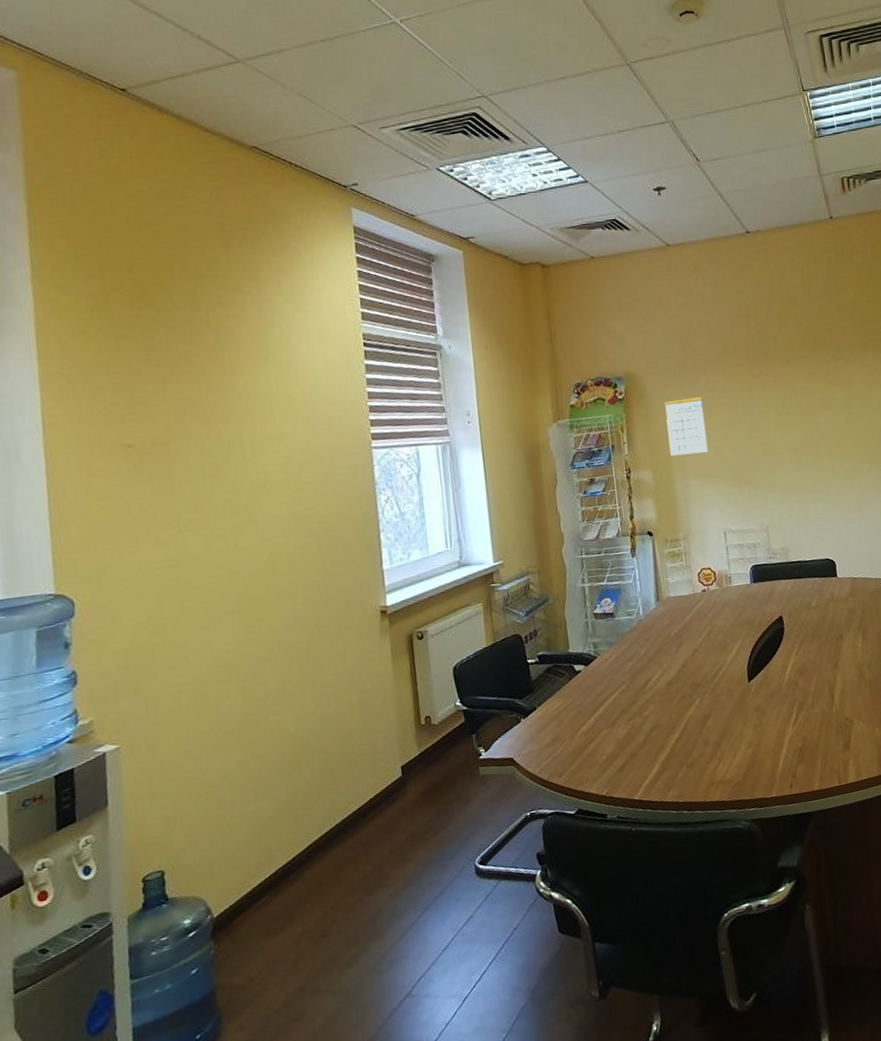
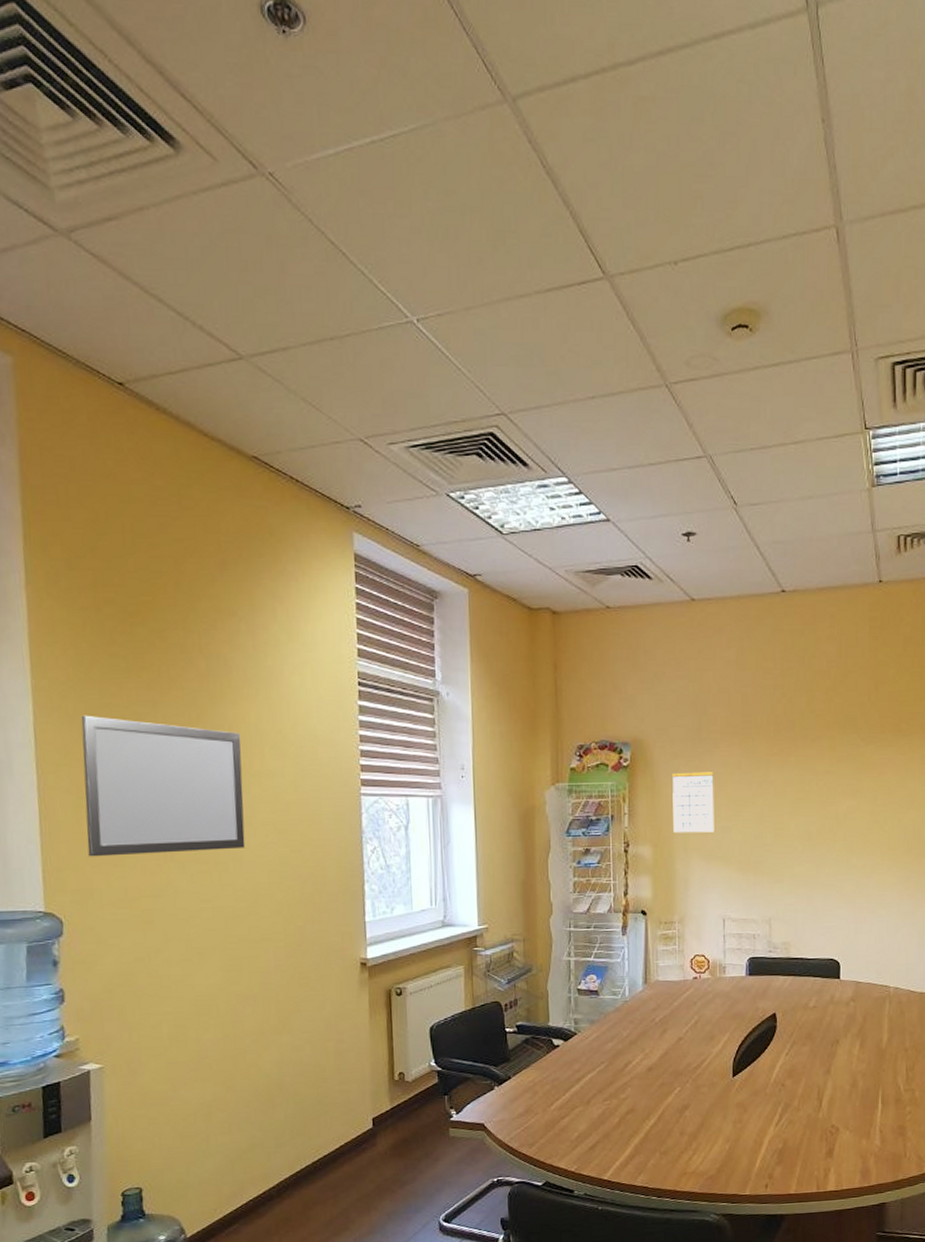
wall art: none [90,396,260,535] -> present [81,715,246,857]

